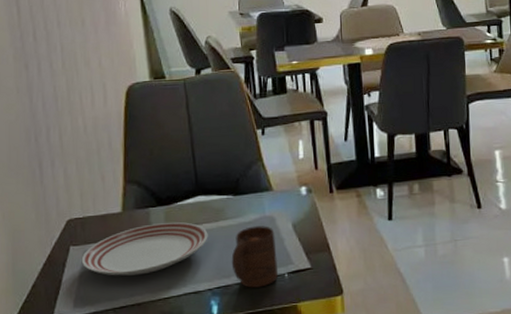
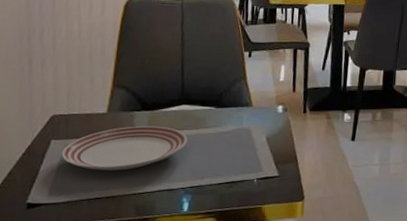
cup: present [231,226,279,288] -> none [206,136,250,190]

